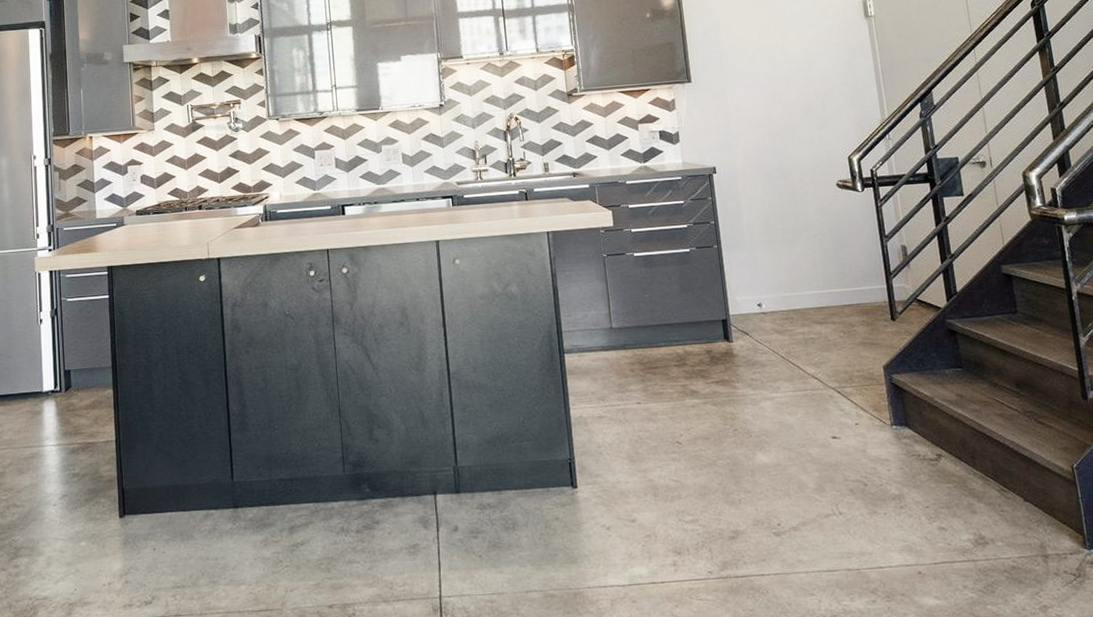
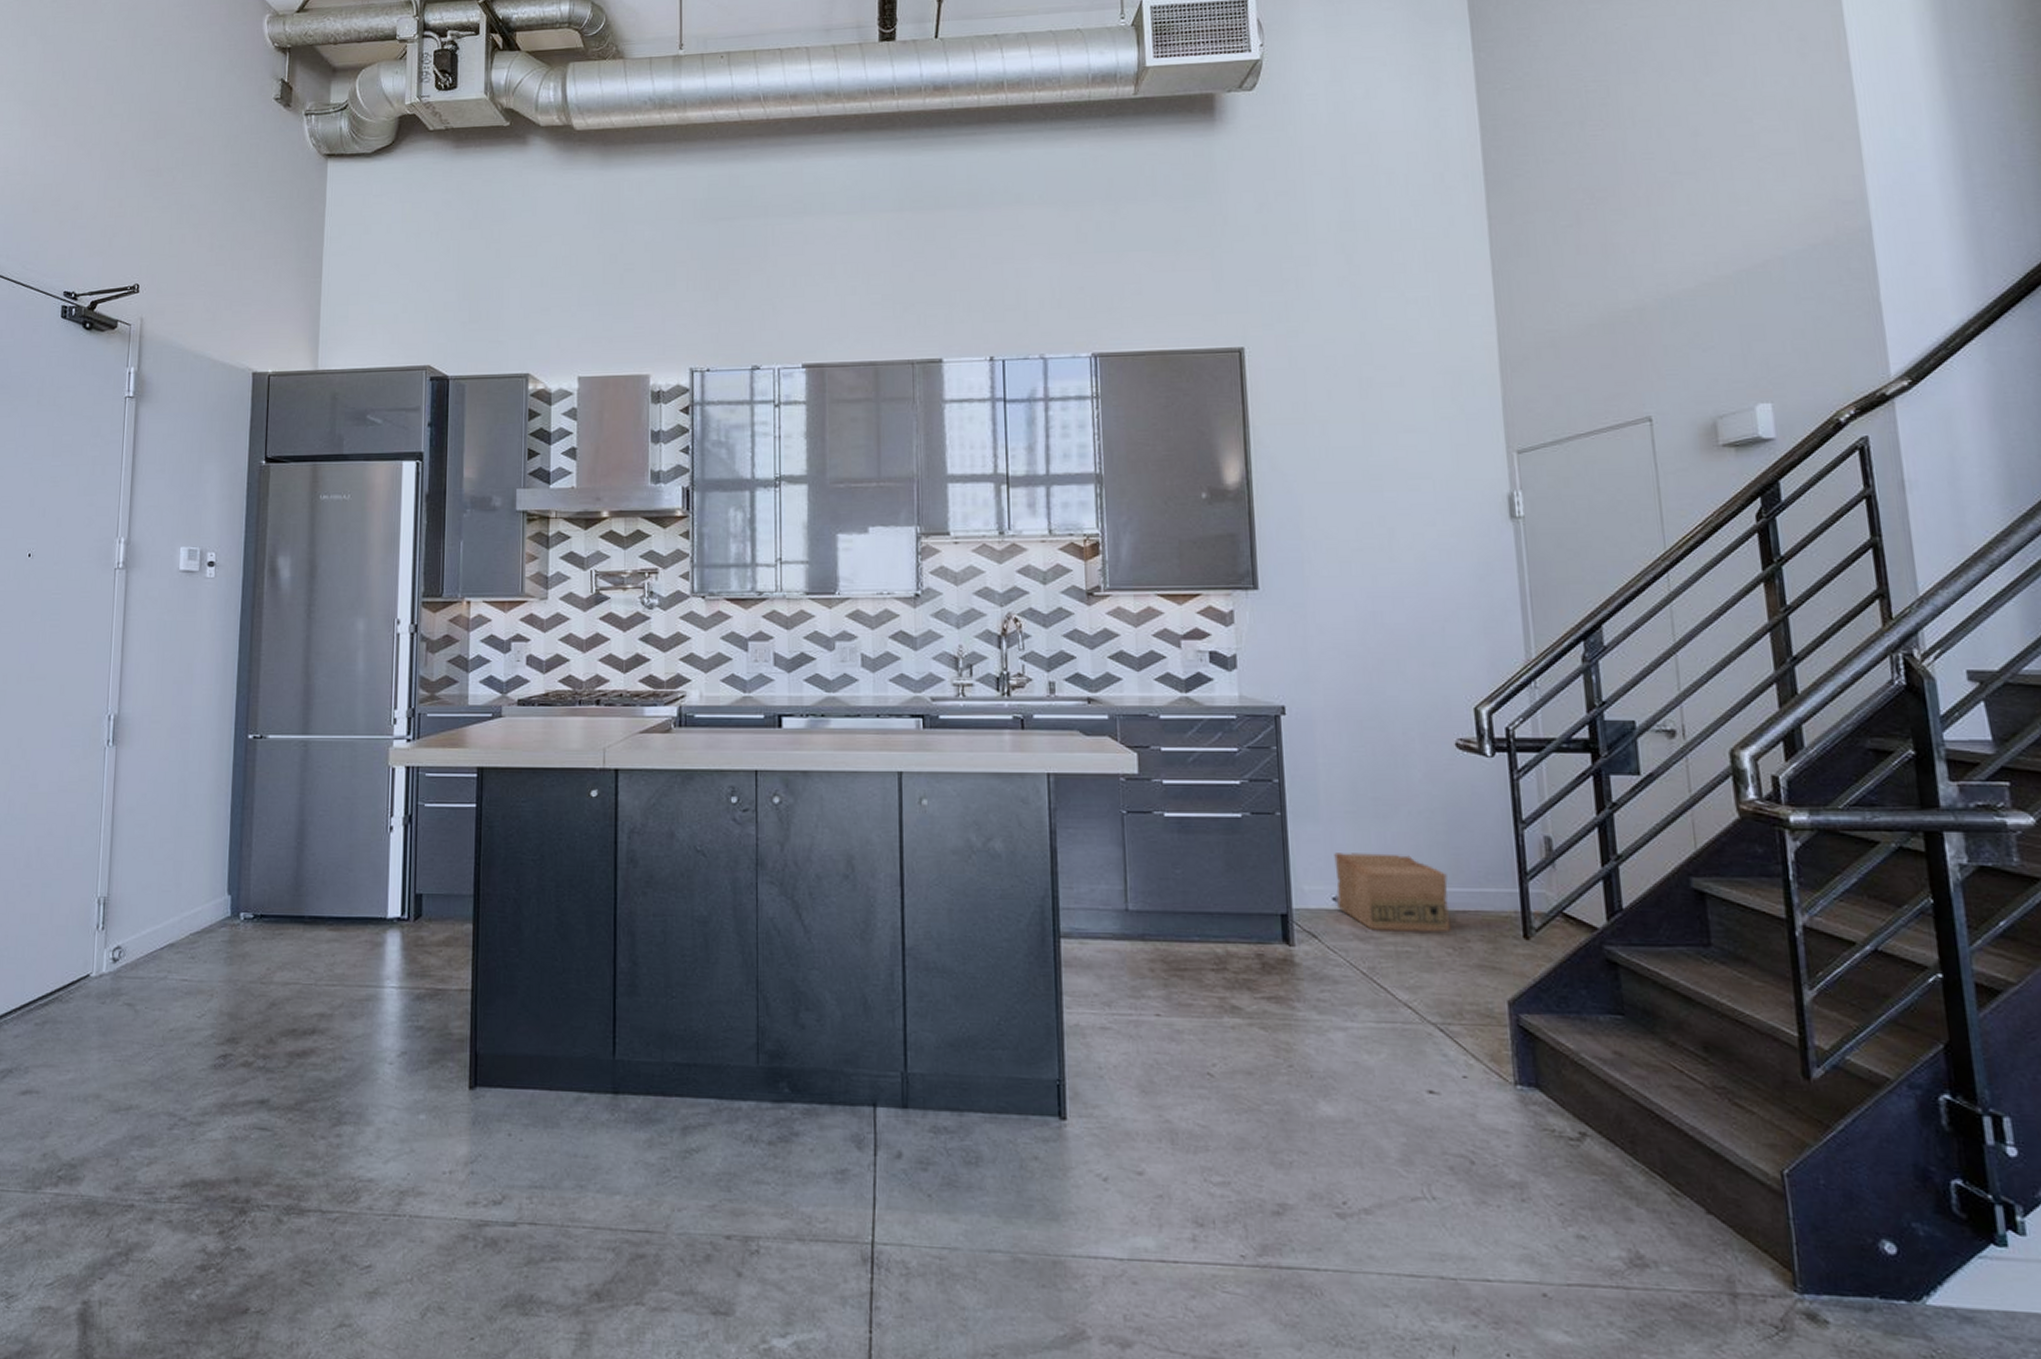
cardboard box: none [757,268,842,326] -> present [1334,853,1451,932]

